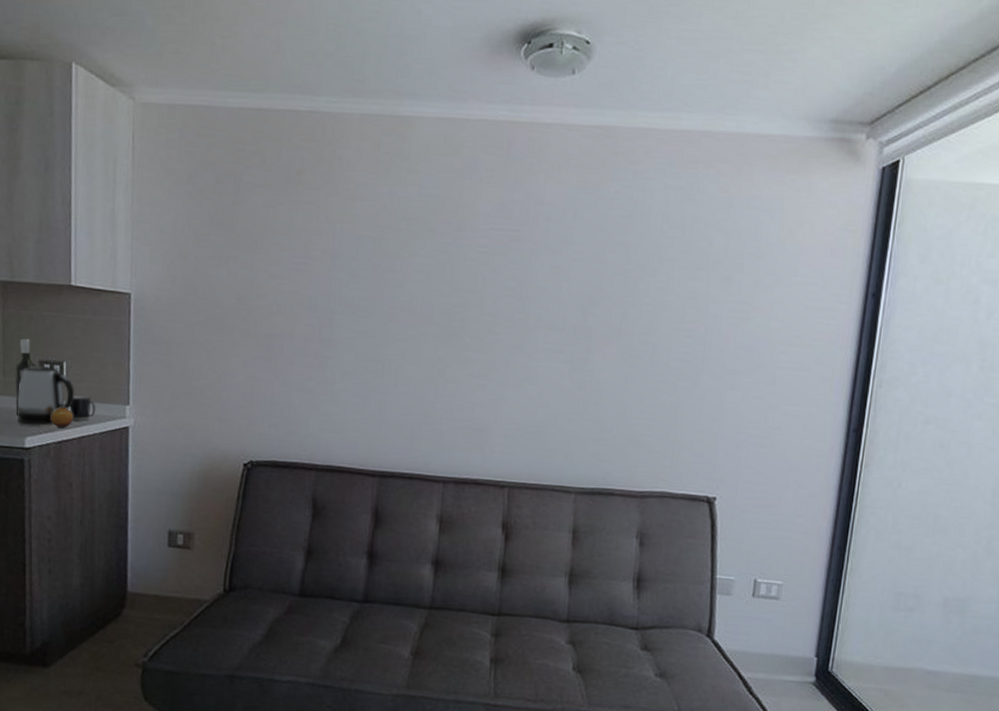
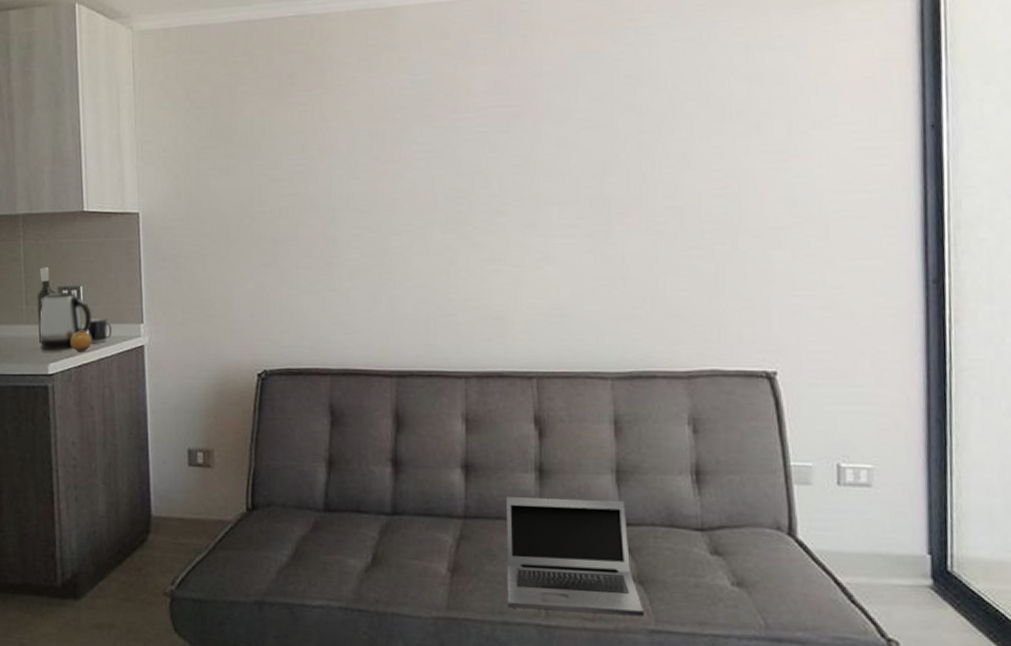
laptop: none [461,592,579,700] -> present [507,497,644,617]

